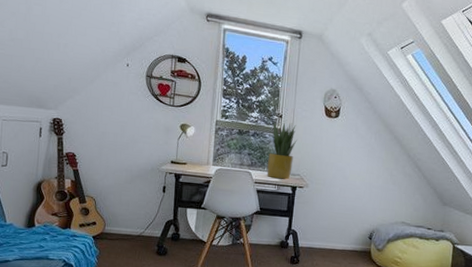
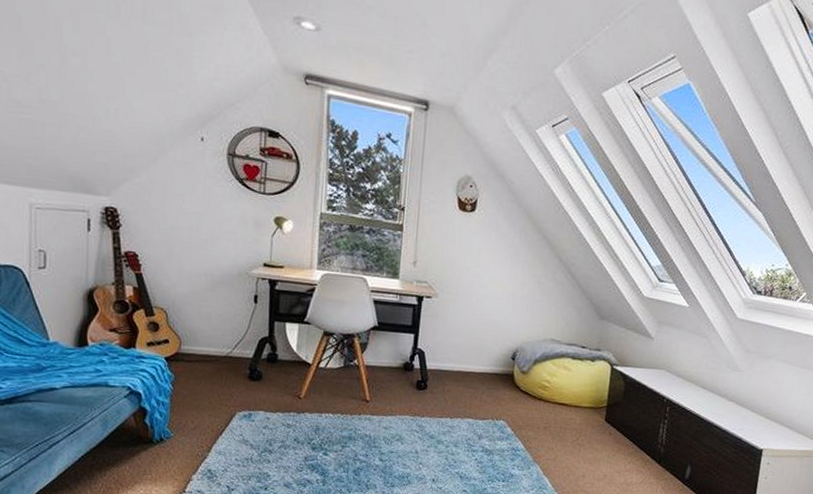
planter: present [267,122,297,180] -> none [386,216,423,288]

